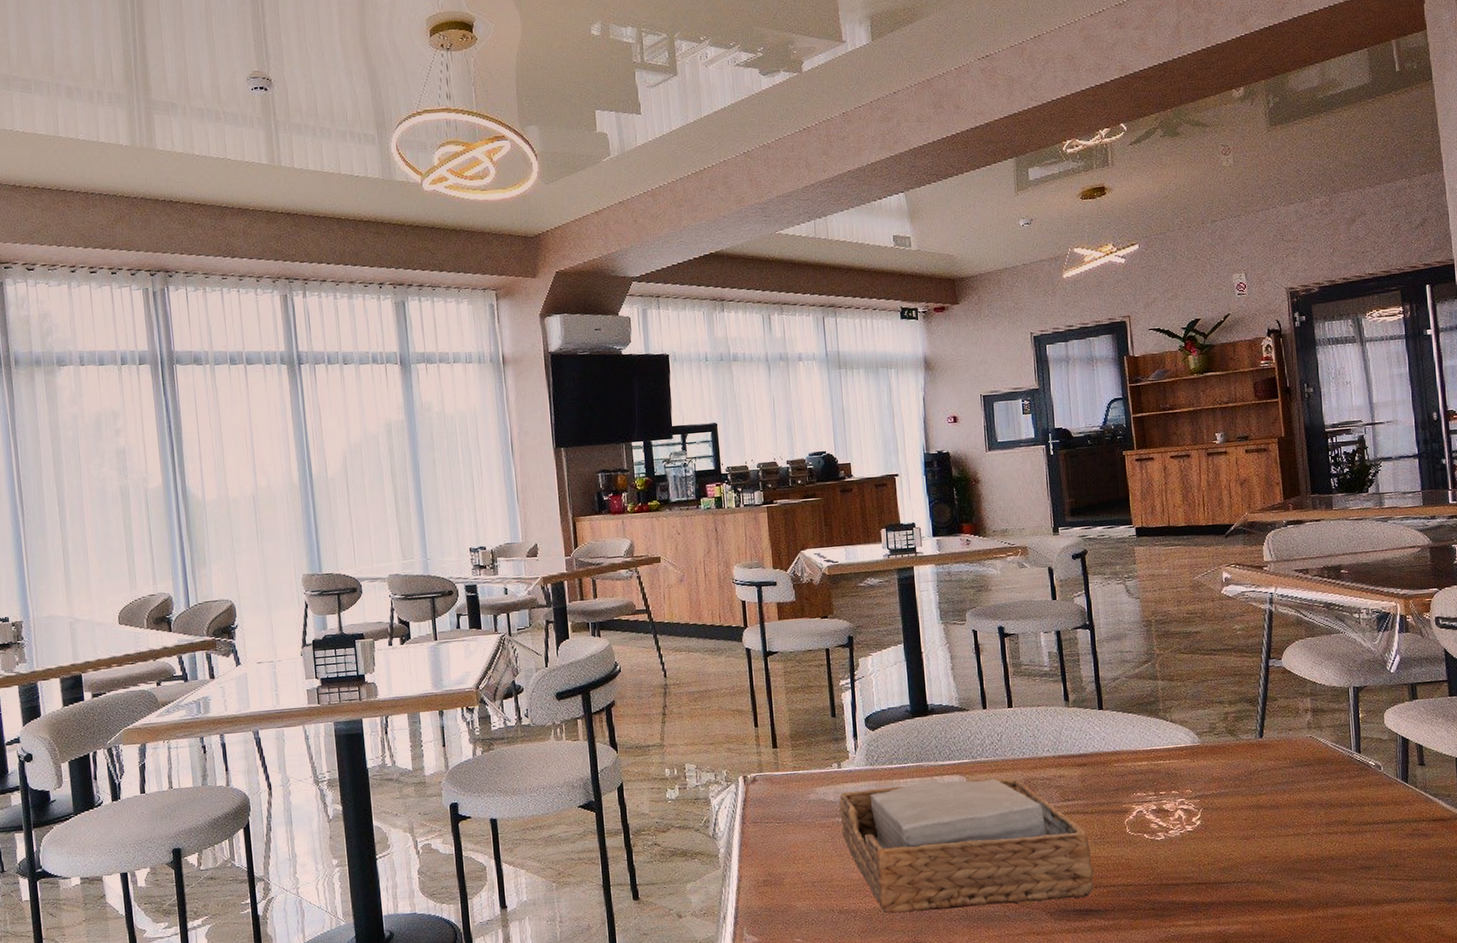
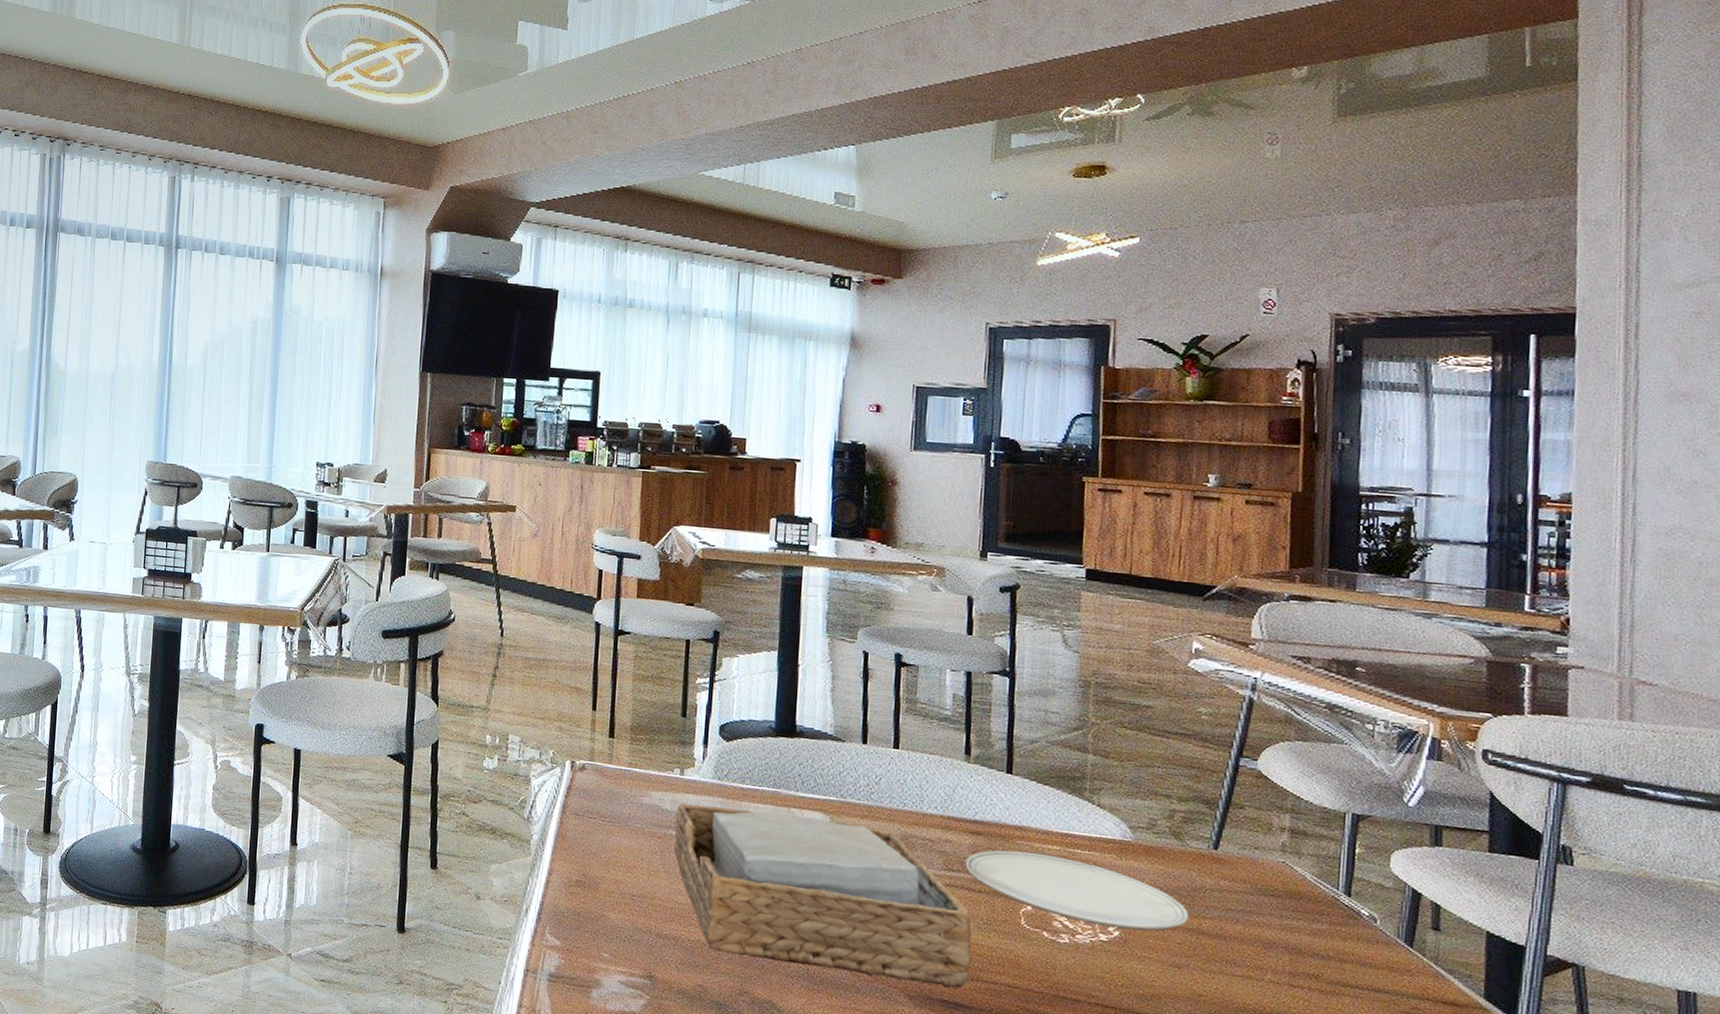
plate: none [1077,770,1249,820] -> present [965,850,1188,932]

